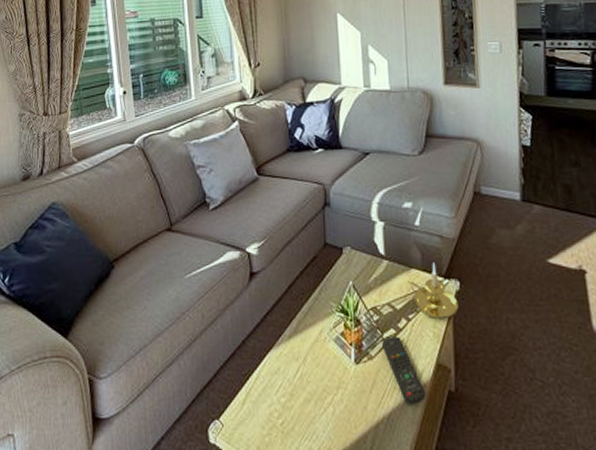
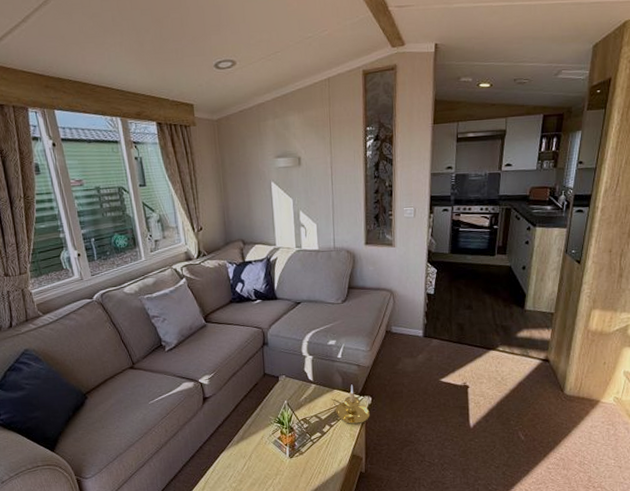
remote control: present [382,336,426,404] -> none [310,438,343,482]

